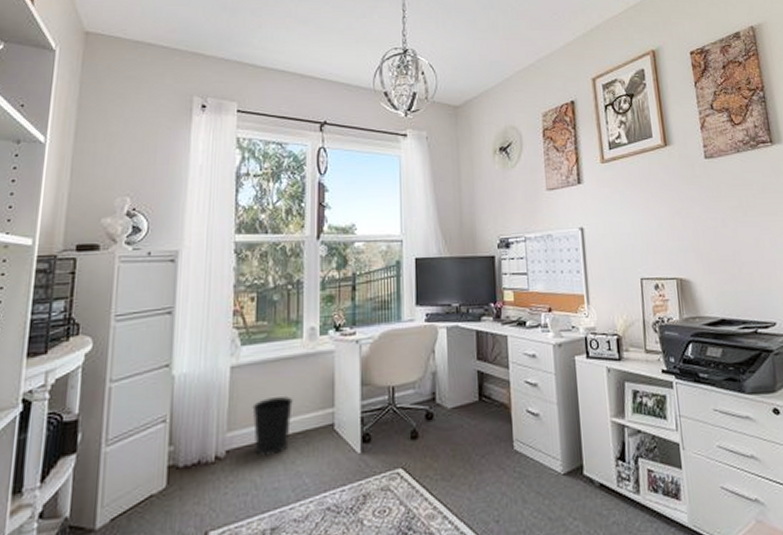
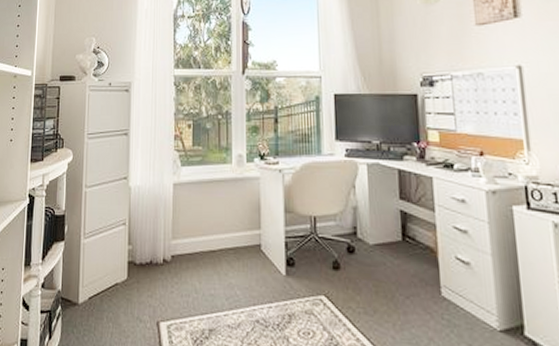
wastebasket: present [252,396,293,456] -> none [191,214,225,266]

